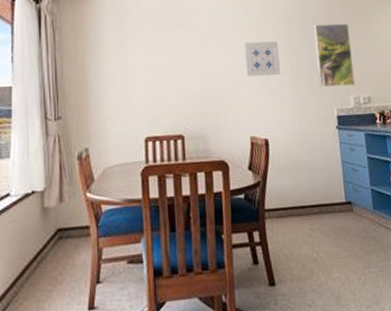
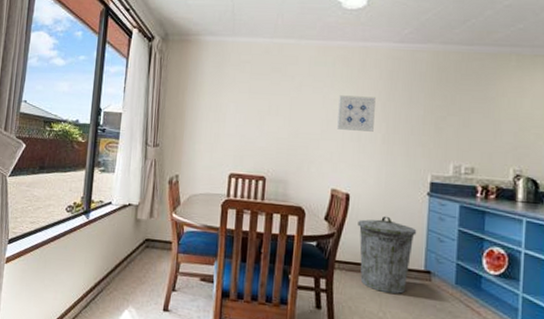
trash can: none [280,155,334,232] -> present [358,216,417,294]
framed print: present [313,23,355,88] -> none [415,83,463,154]

